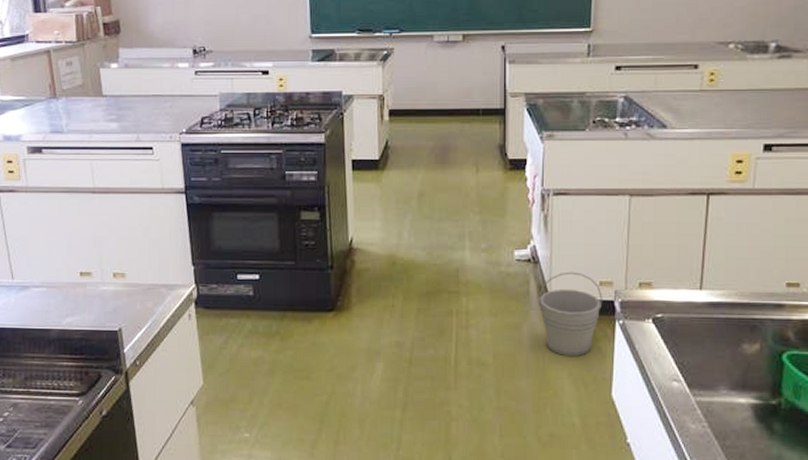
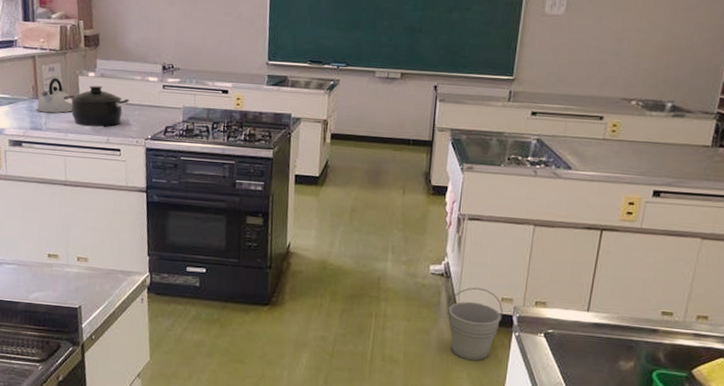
kettle: none [56,73,96,113] -> present [37,78,73,114]
saucepan: none [85,78,158,125] -> present [64,85,129,128]

